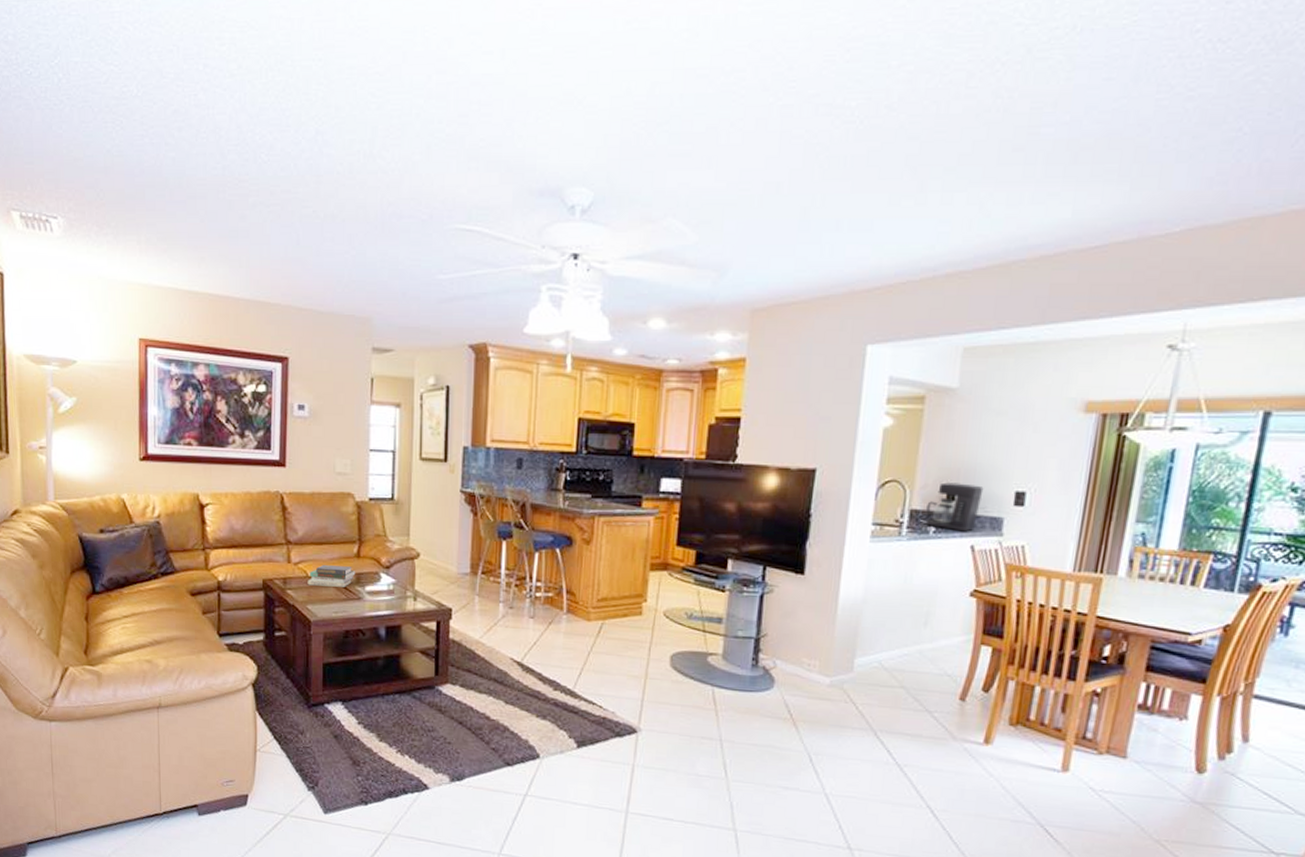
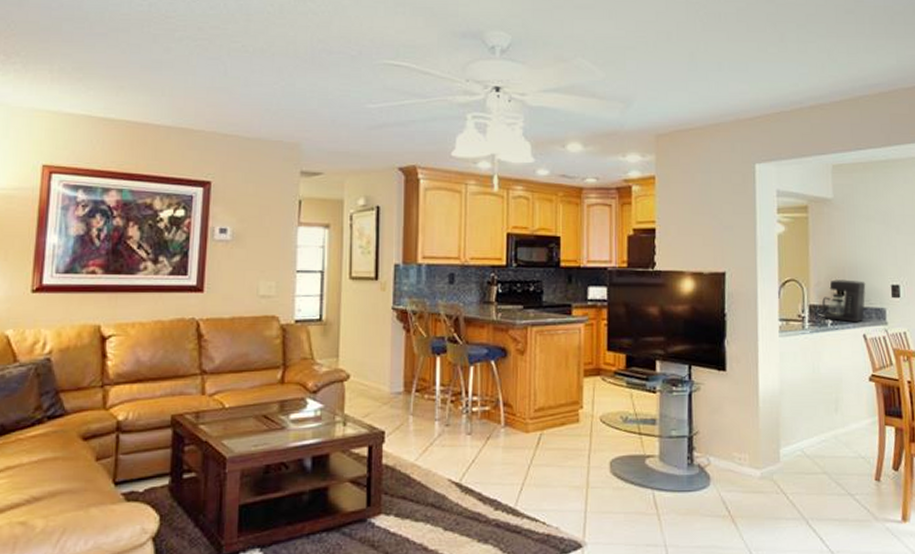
books: present [307,564,356,587] -> none [224,393,279,418]

